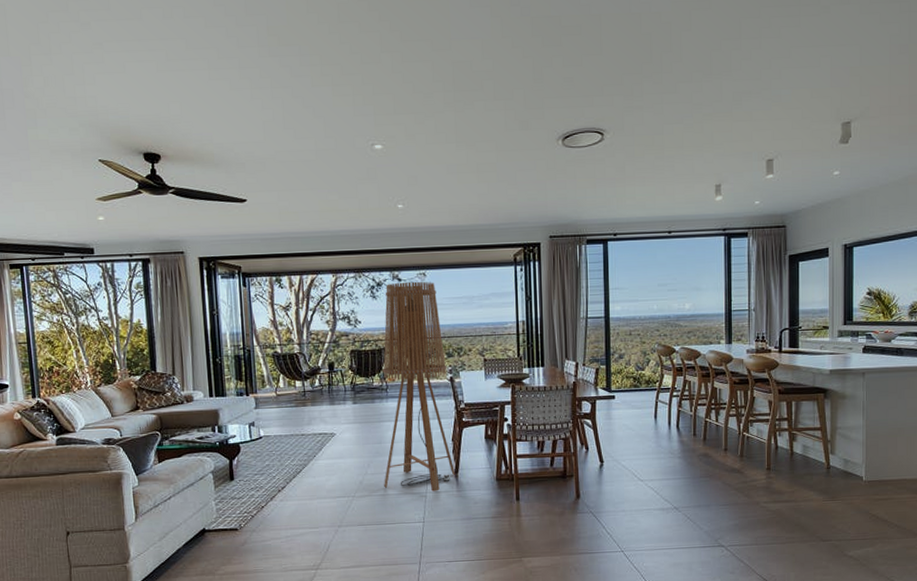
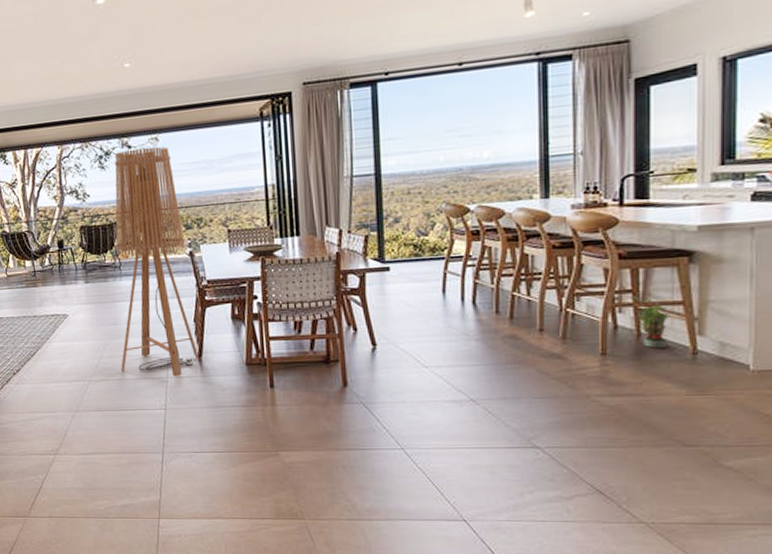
potted plant: none [784,423,814,464] -> present [627,295,673,348]

